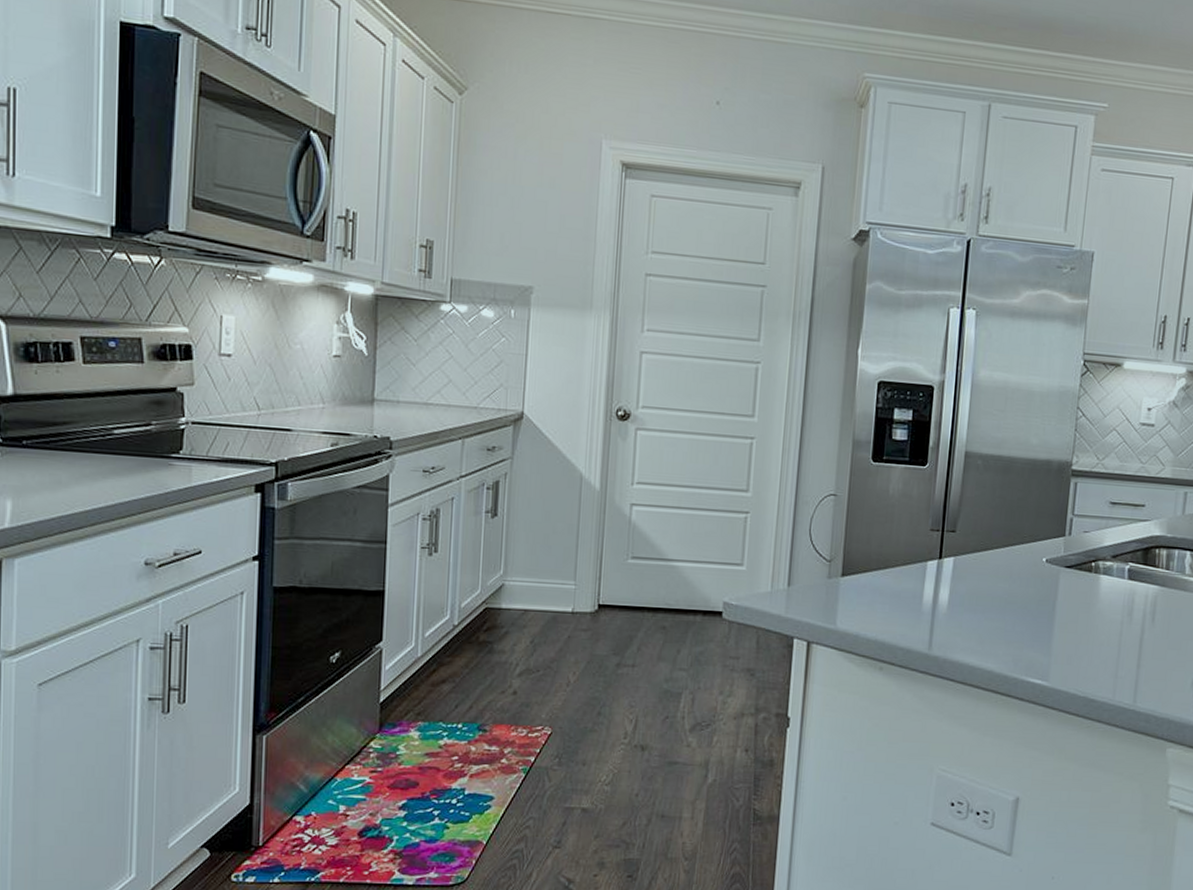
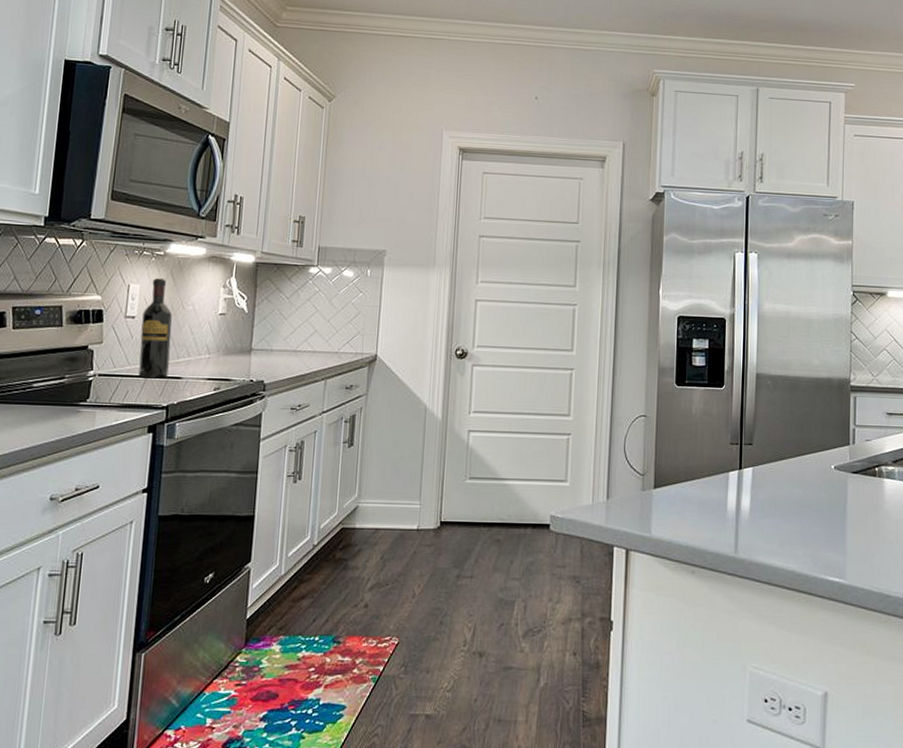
wine bottle: none [239,308,277,430] -> present [138,277,172,379]

